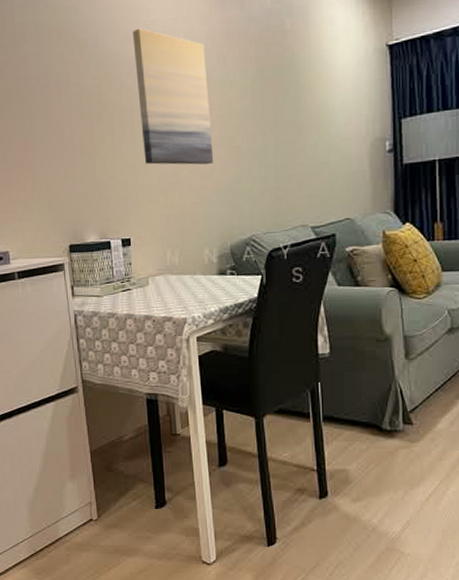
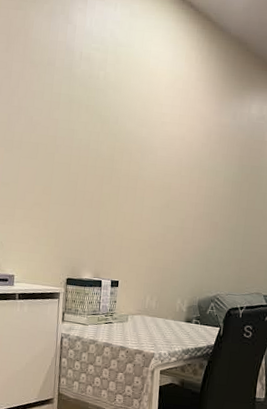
wall art: present [132,28,214,165] -> none [140,117,201,232]

